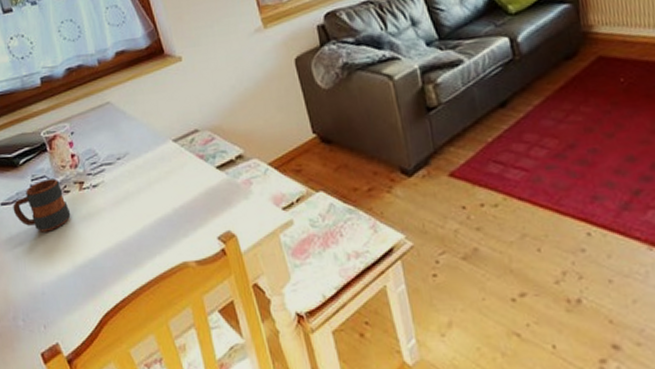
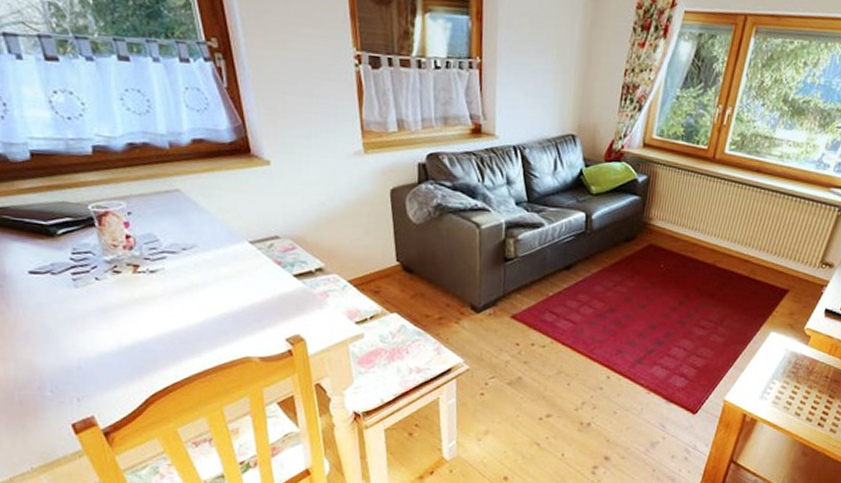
mug: present [13,178,71,233] -> none [45,255,120,309]

